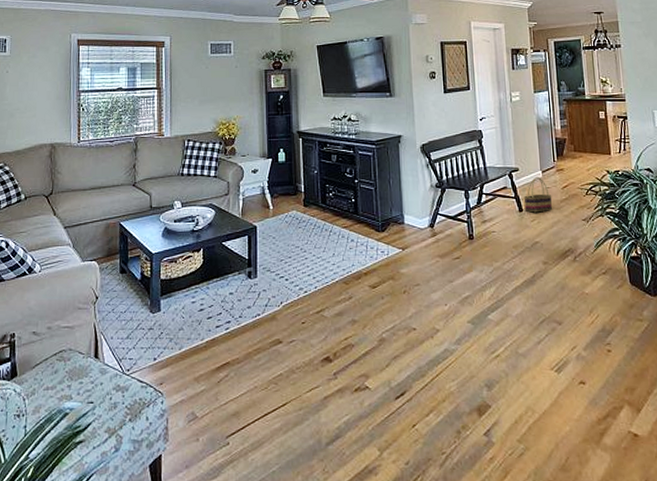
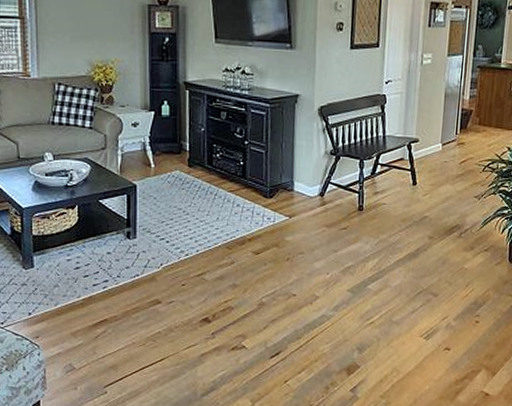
basket: present [524,177,552,213] -> none [419,150,449,187]

